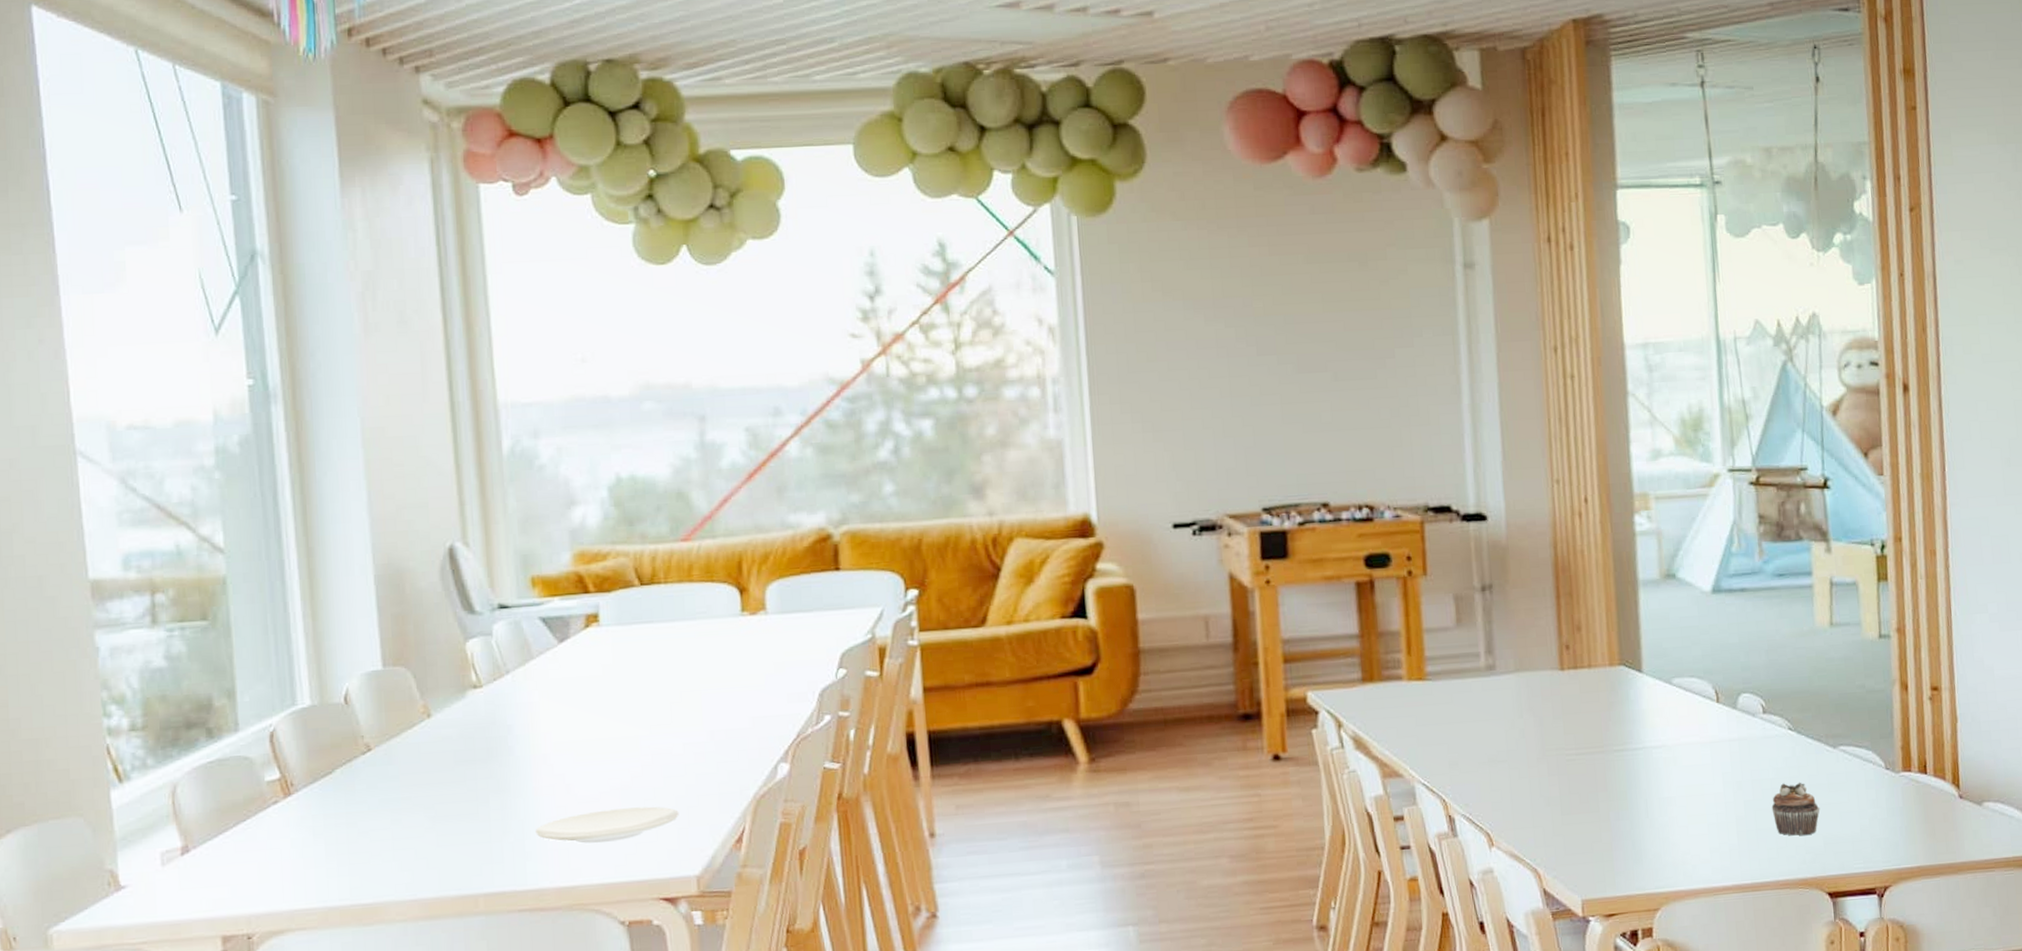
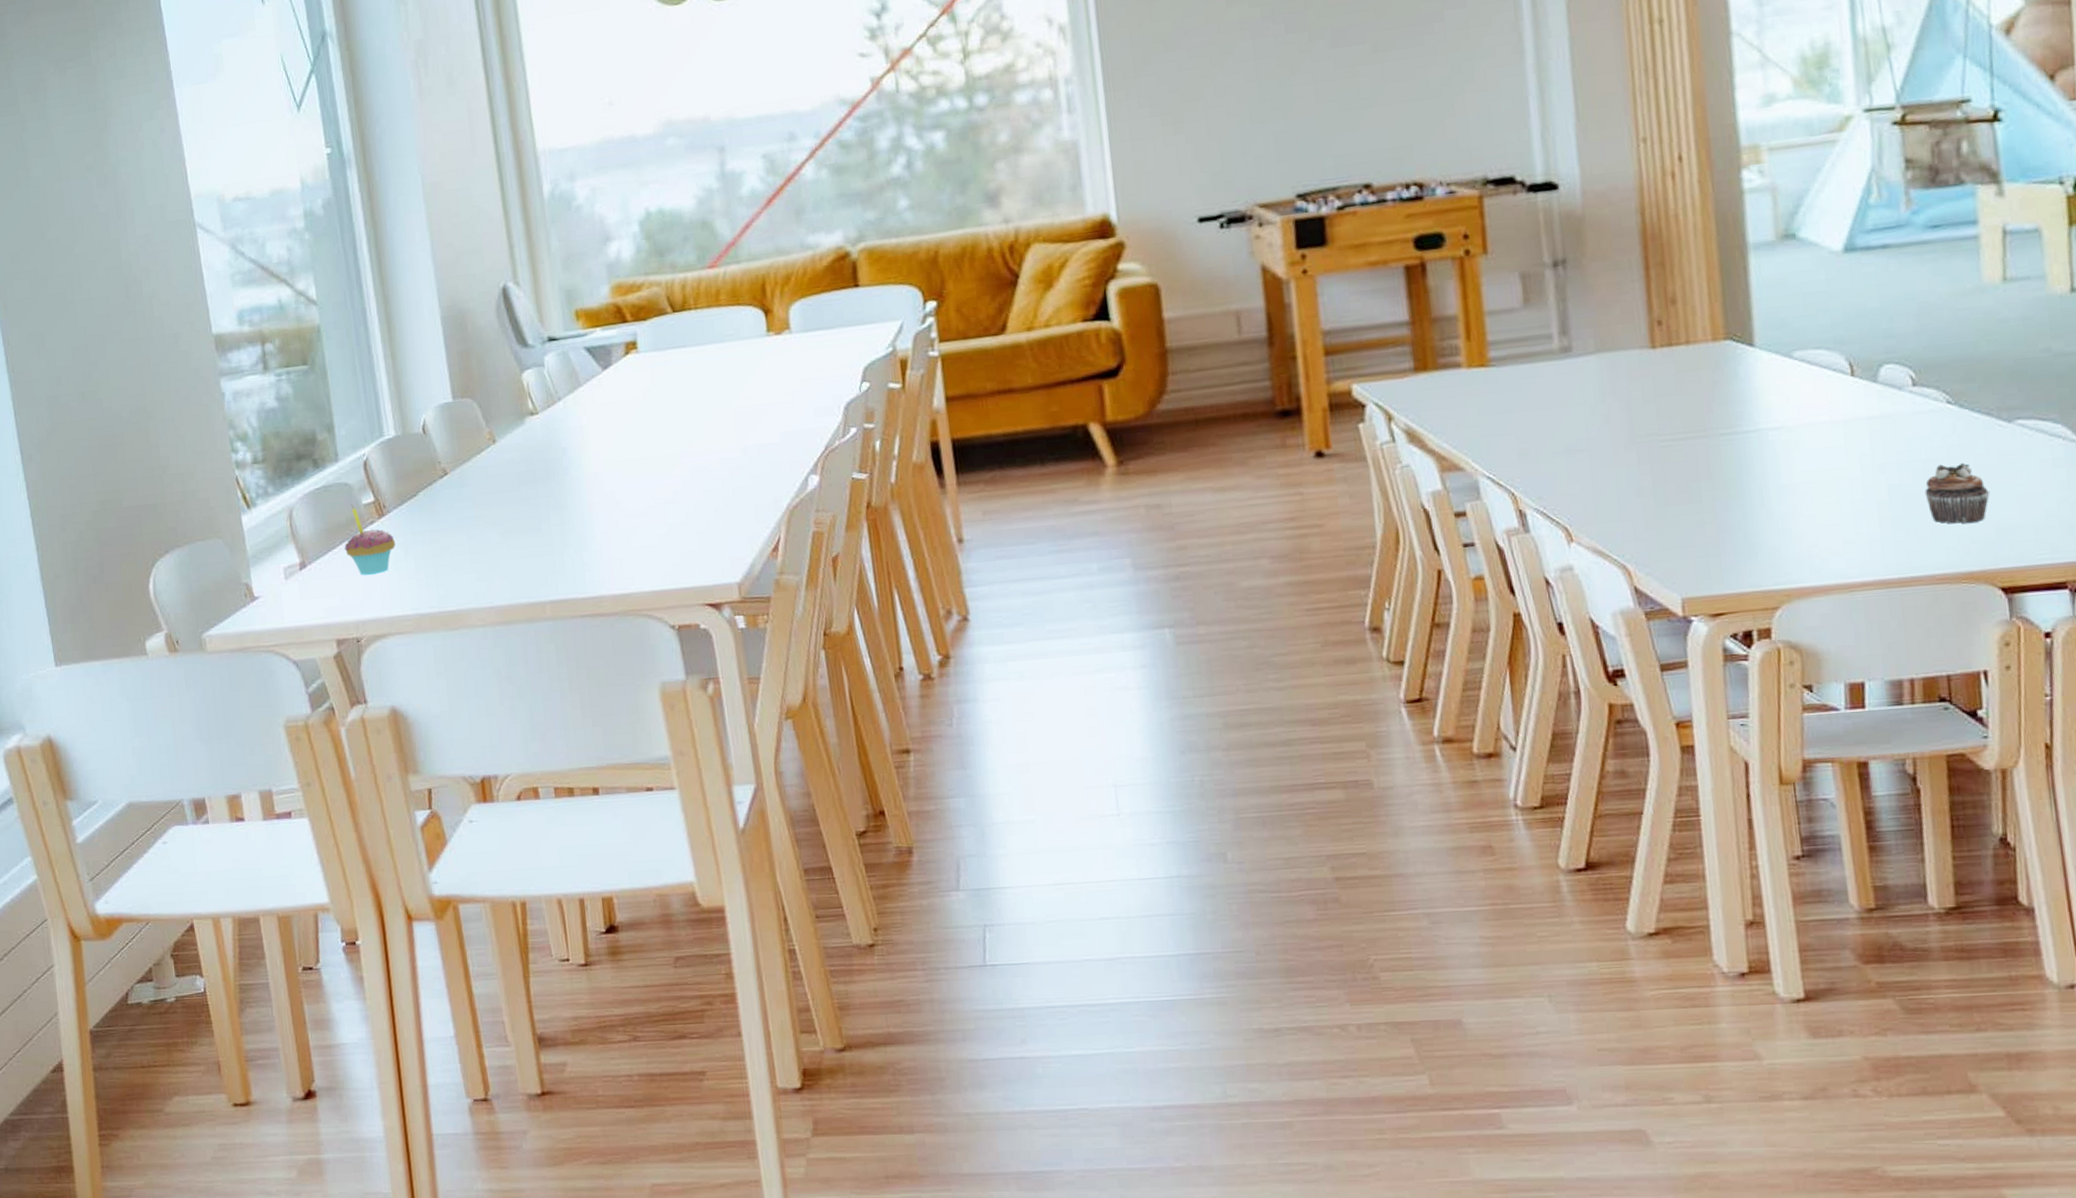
cupcake: none [239,780,303,862] -> present [344,504,395,575]
plate: present [535,806,679,844] -> none [591,519,719,555]

